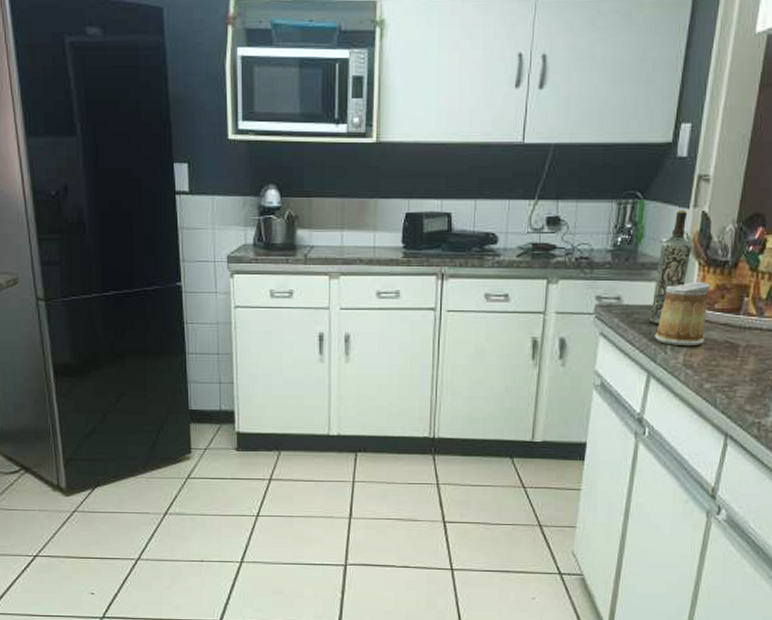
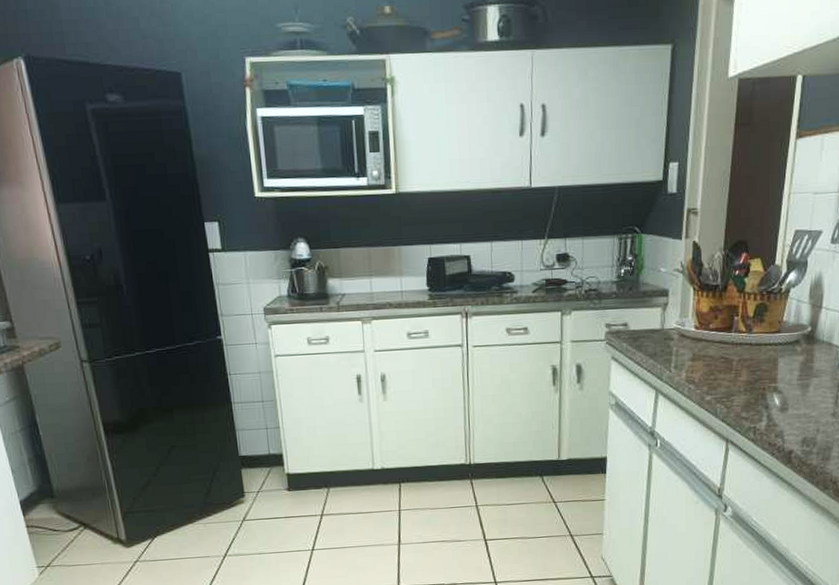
bottle: present [650,209,692,323] -> none [654,241,686,345]
mug: present [655,281,710,347] -> none [659,304,705,364]

